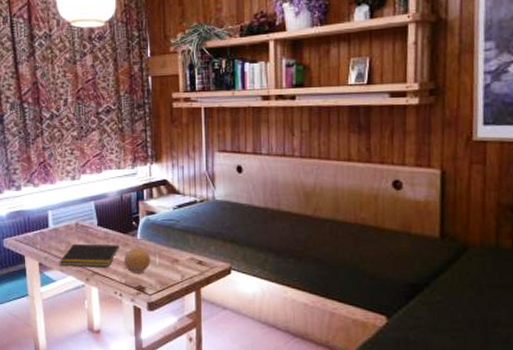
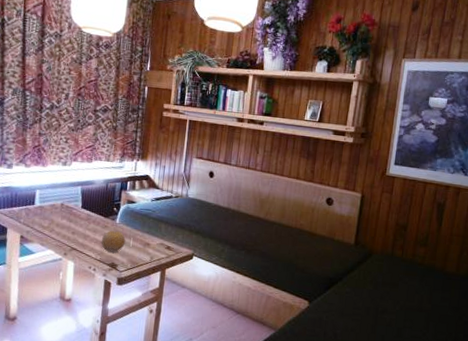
notepad: present [58,244,119,267] -> none [39,222,99,244]

